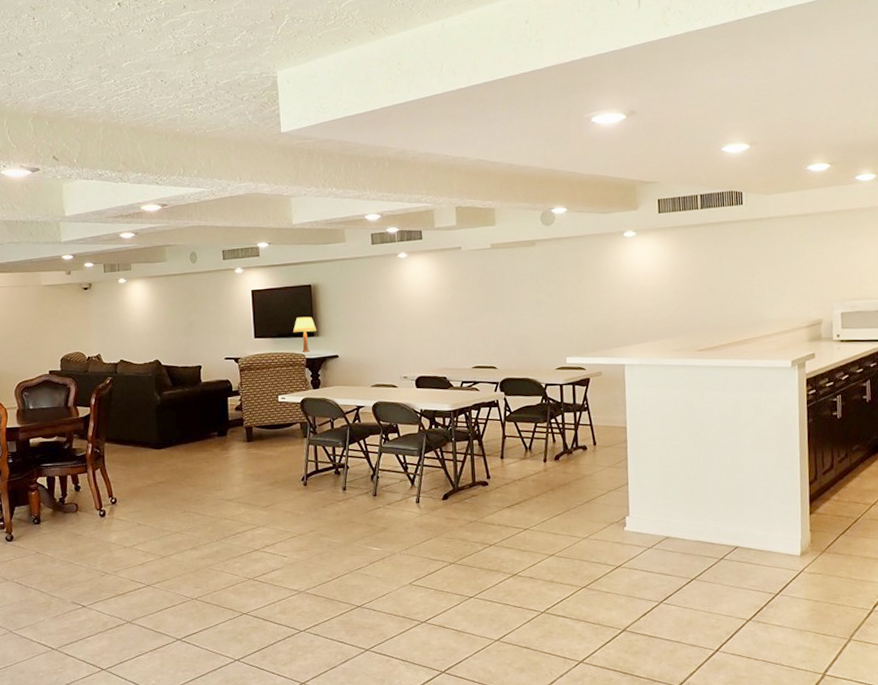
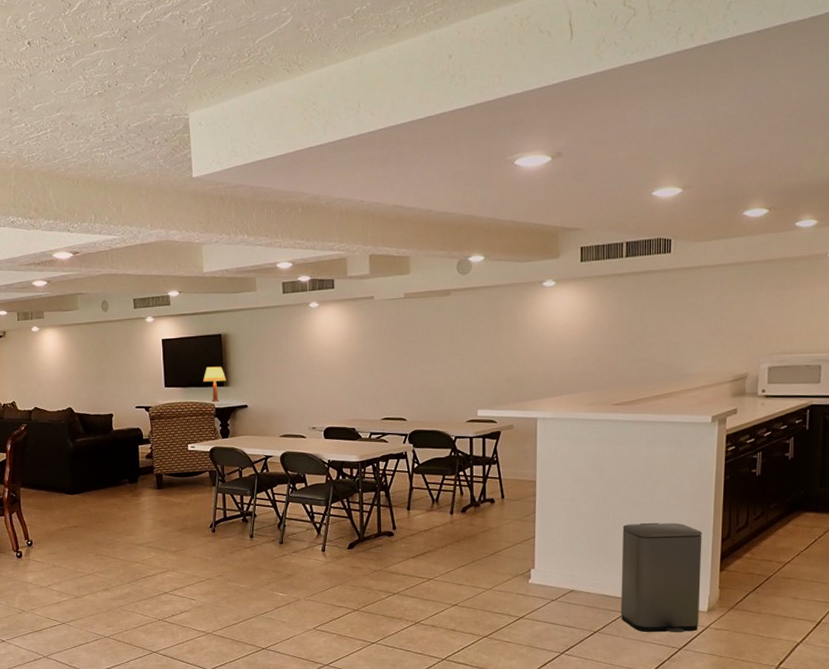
pedal bin: none [713,466,793,579] -> present [621,522,702,633]

